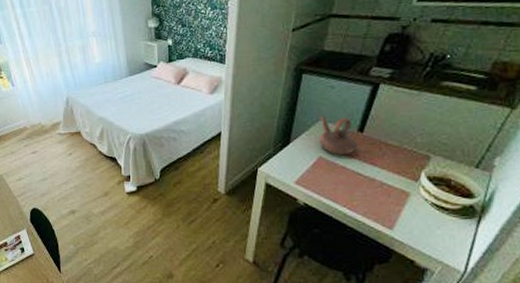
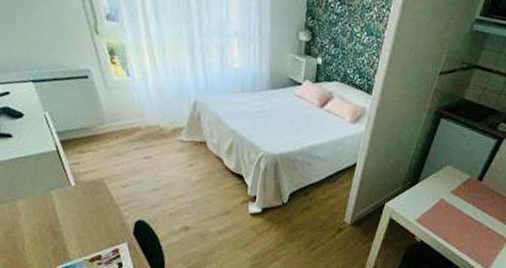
teapot: present [319,116,358,155] -> none [443,161,476,200]

